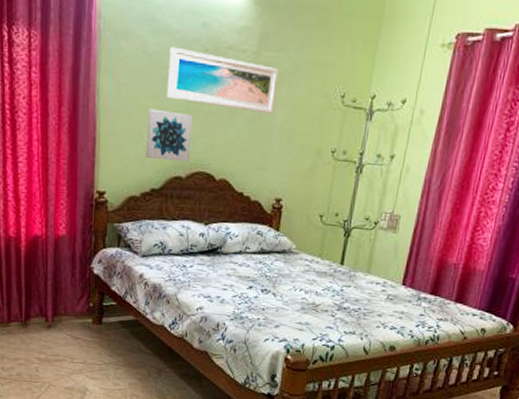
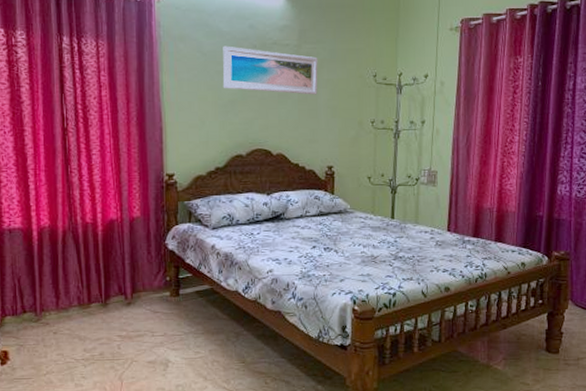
wall art: present [146,108,193,162] -> none [208,98,248,142]

